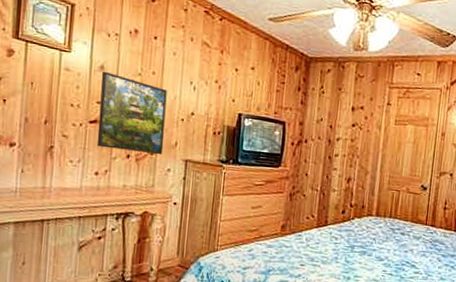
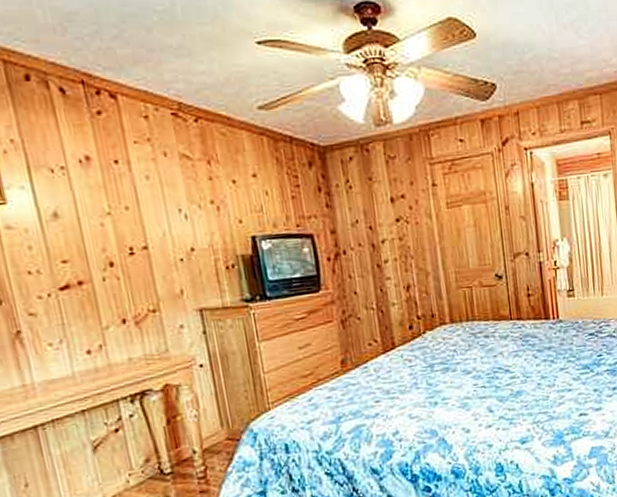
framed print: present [96,71,167,155] -> none [56,219,168,318]

